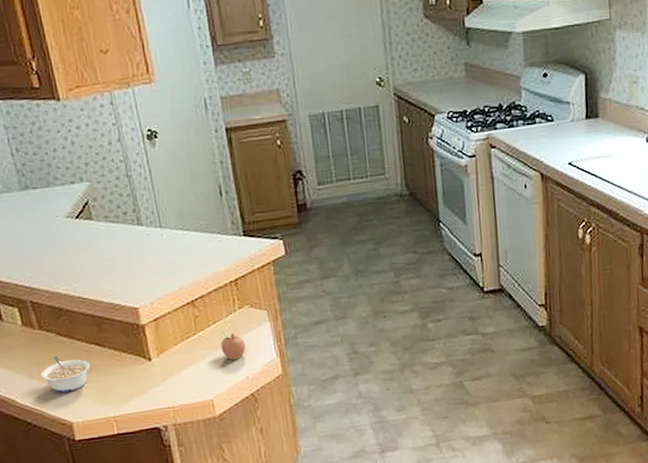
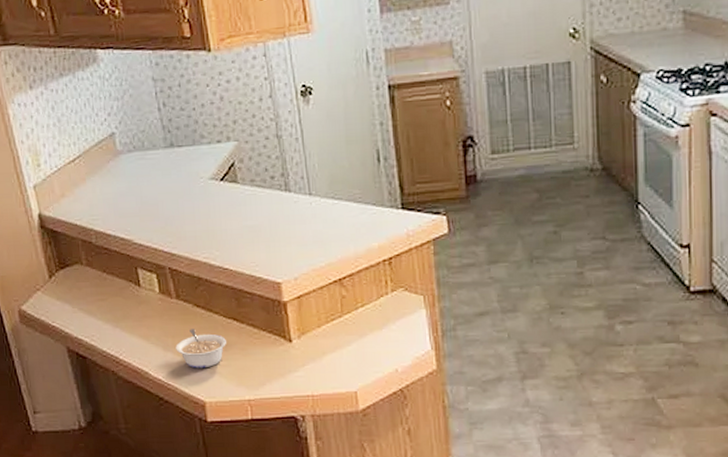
fruit: present [221,332,246,361] -> none [369,316,397,350]

